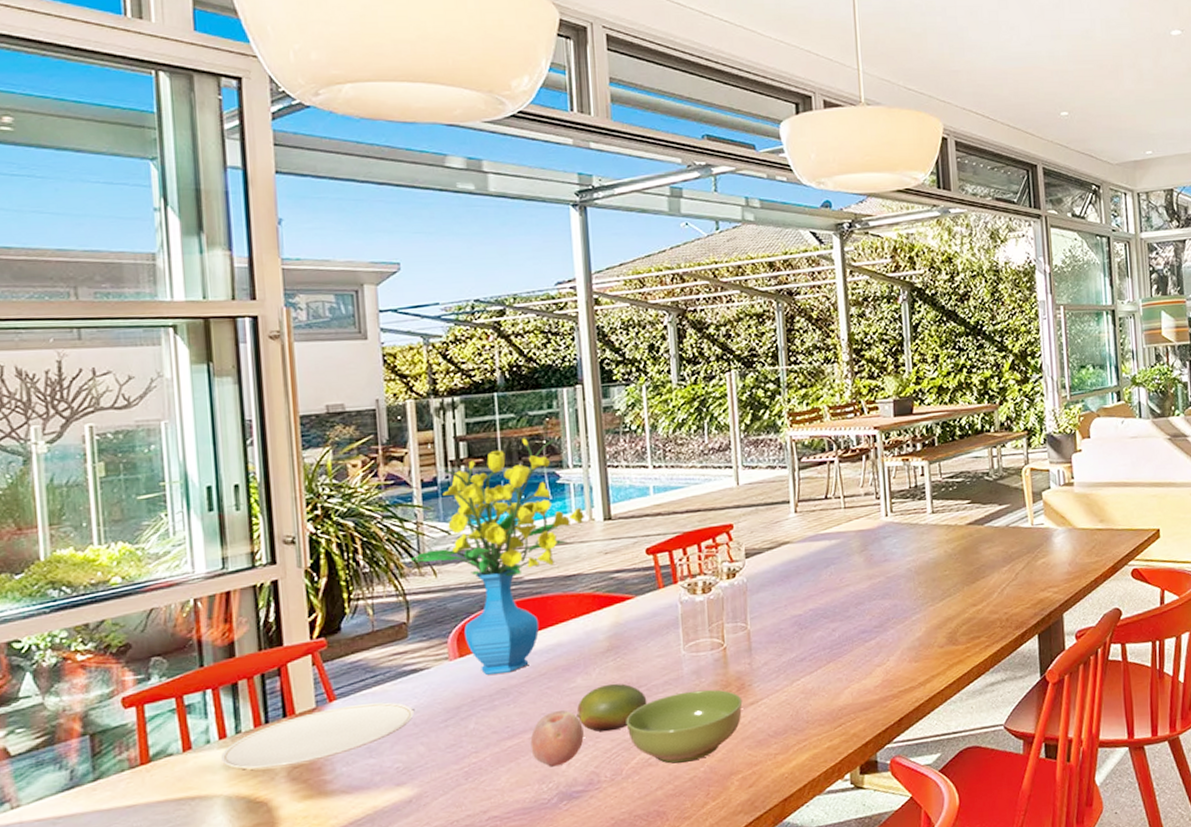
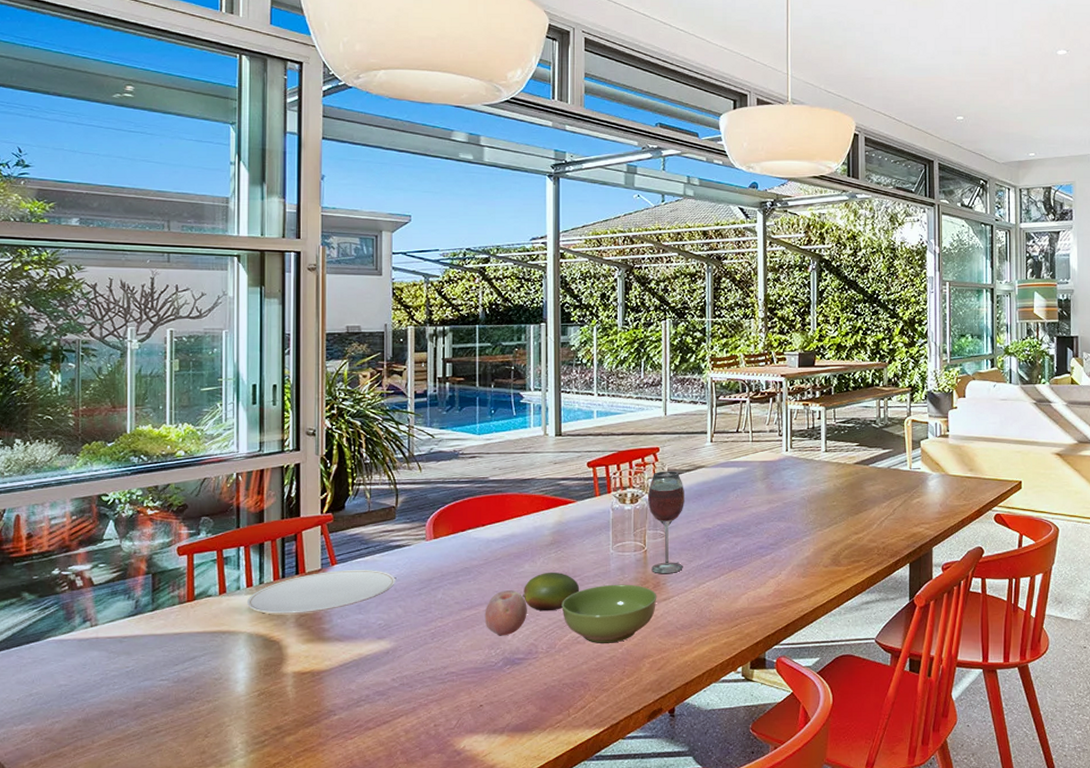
bouquet: present [410,438,584,675] -> none [401,364,540,555]
wineglass: none [722,550,771,674] -> present [647,471,685,574]

